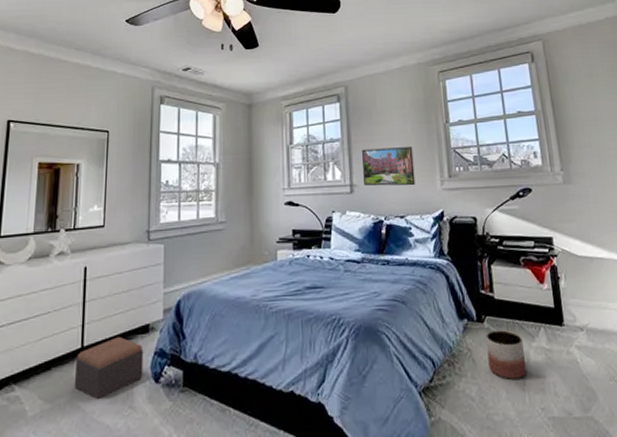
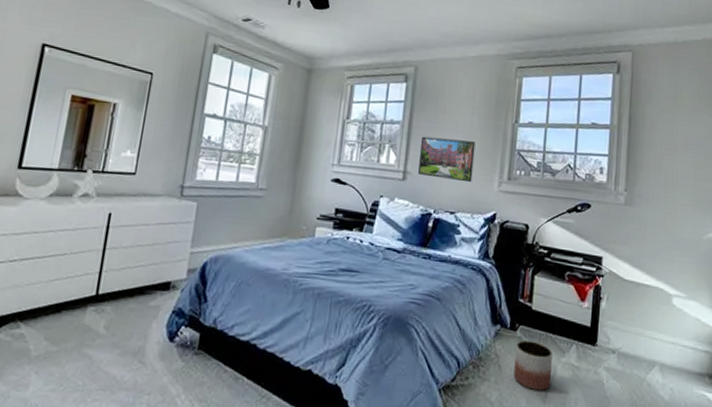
footstool: present [75,337,144,400] -> none [84,290,162,350]

